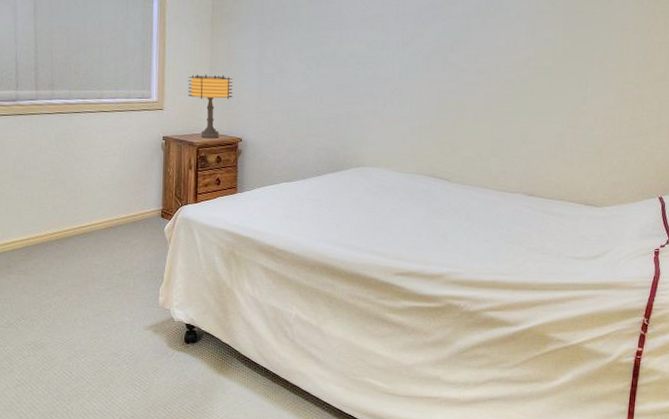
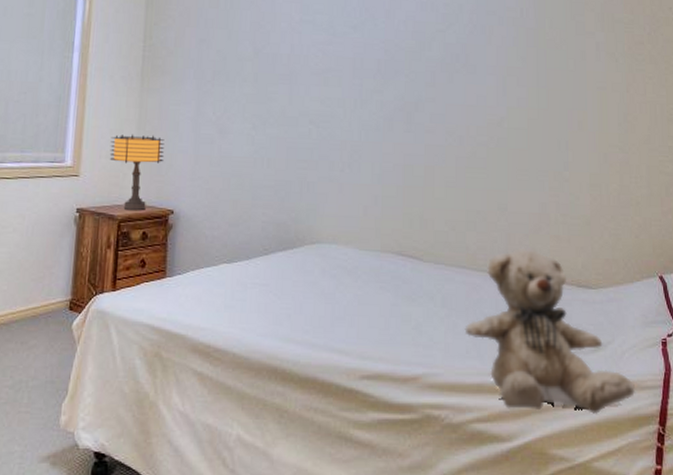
teddy bear: none [484,171,627,307] -> present [464,247,635,414]

